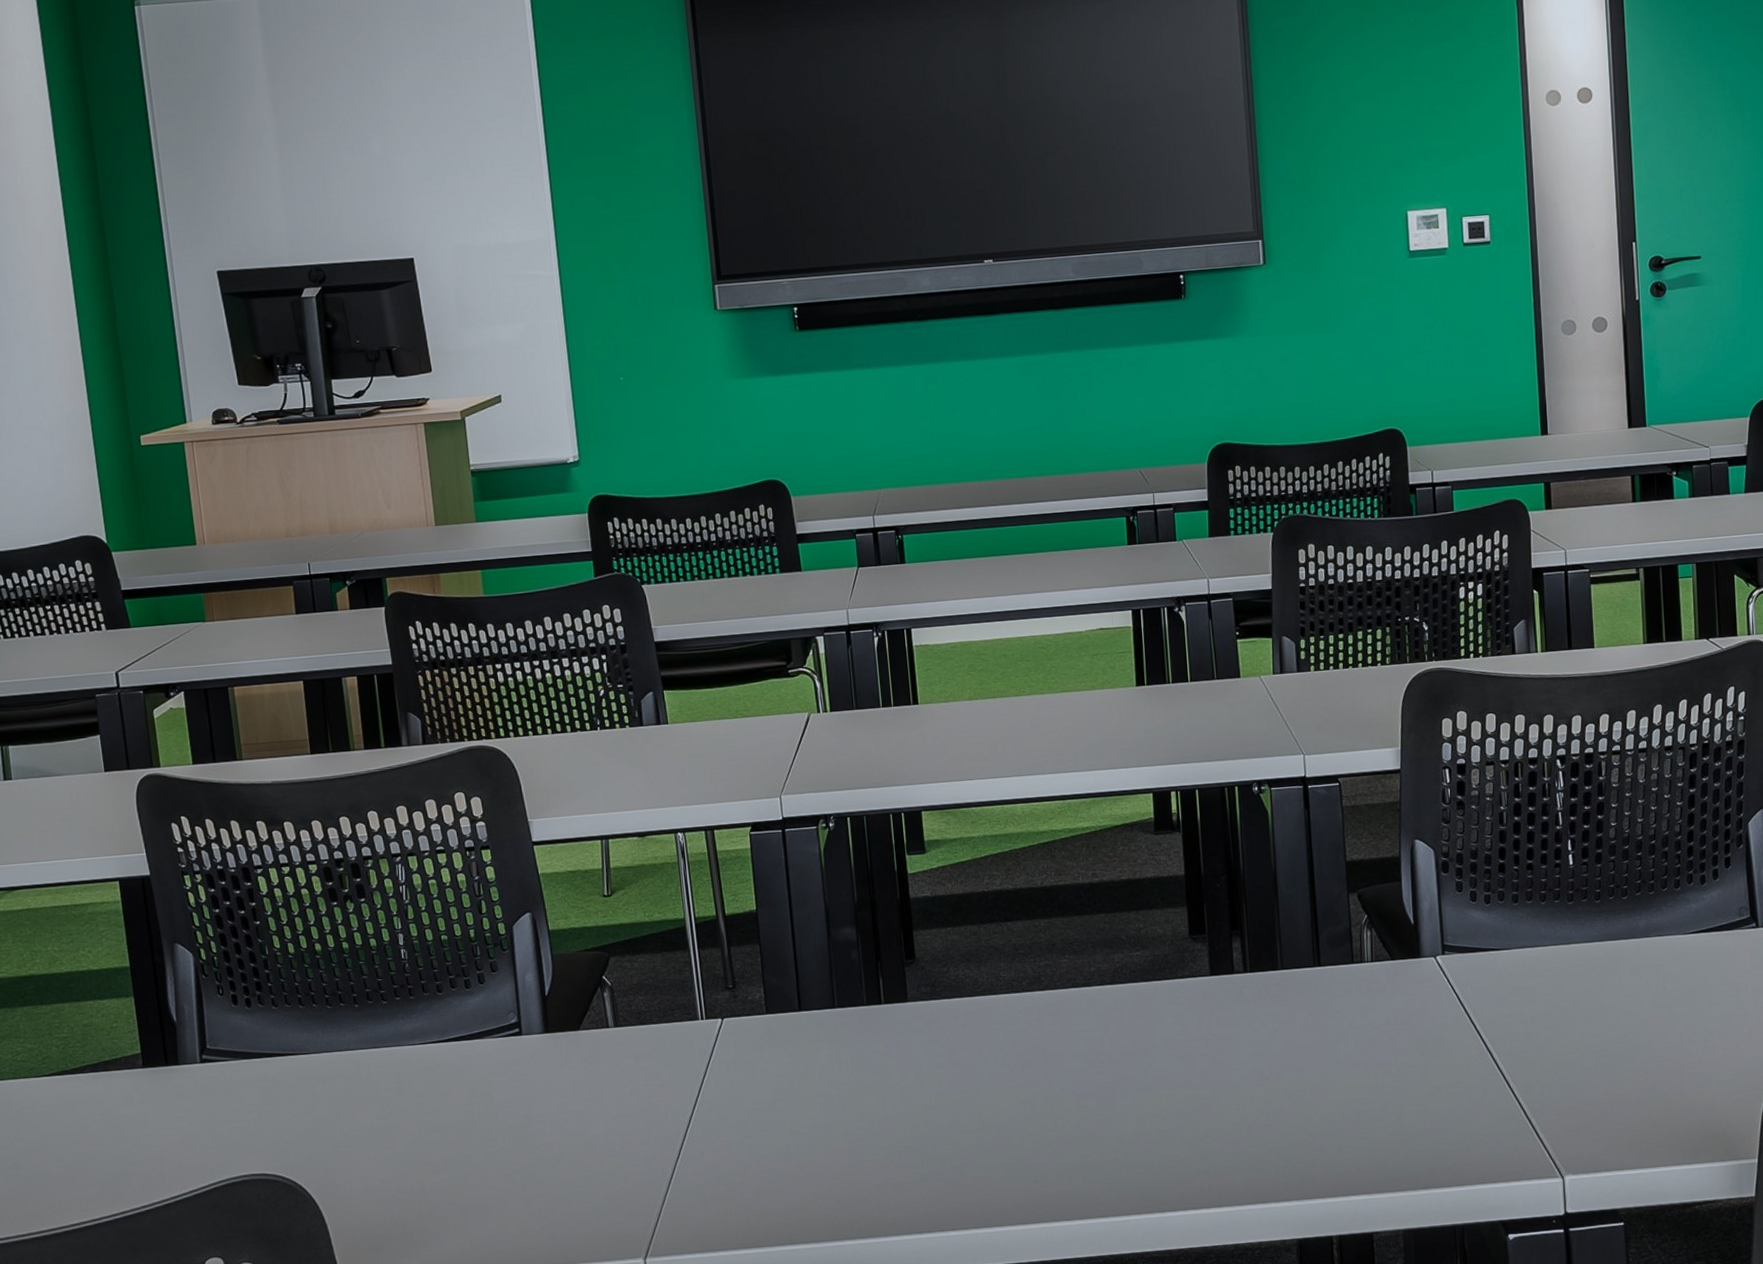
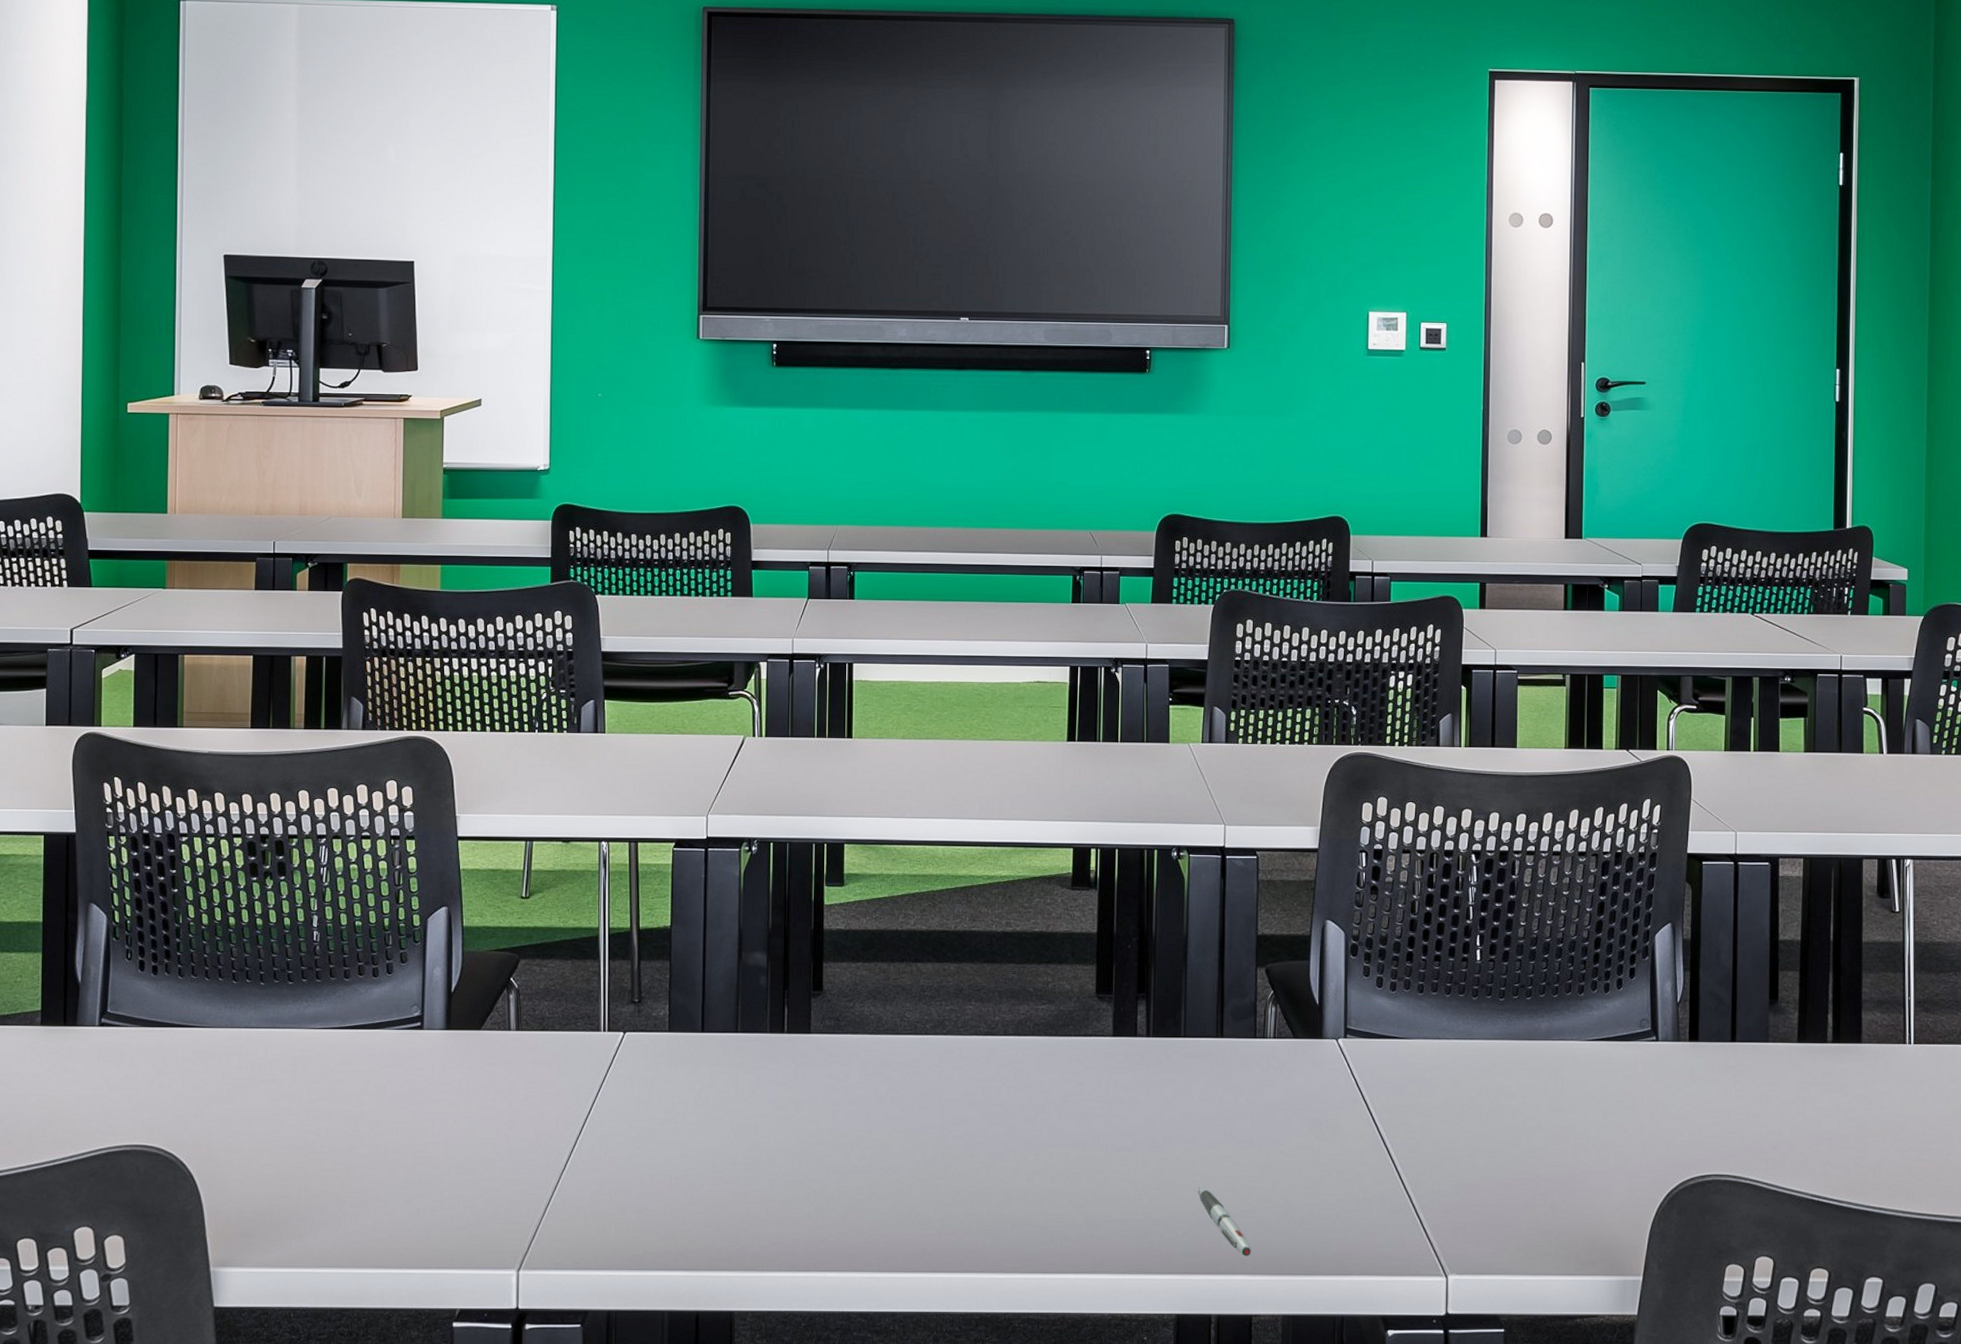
pen: none [1309,1114,1368,1178] -> present [1198,1187,1253,1258]

